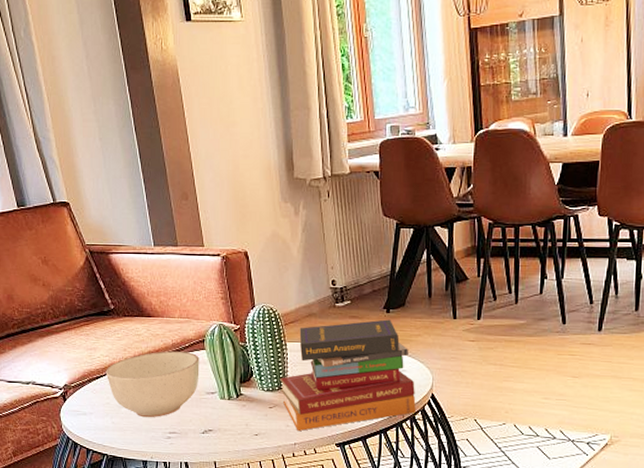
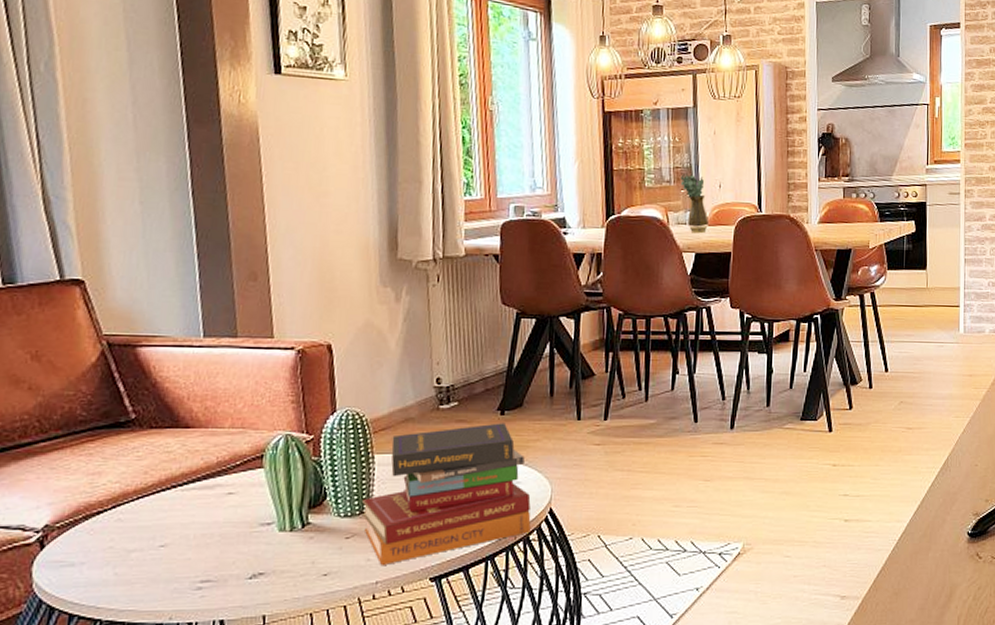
bowl: present [106,351,199,418] -> none [112,472,254,564]
vase: none [547,84,576,144] -> present [680,173,709,234]

